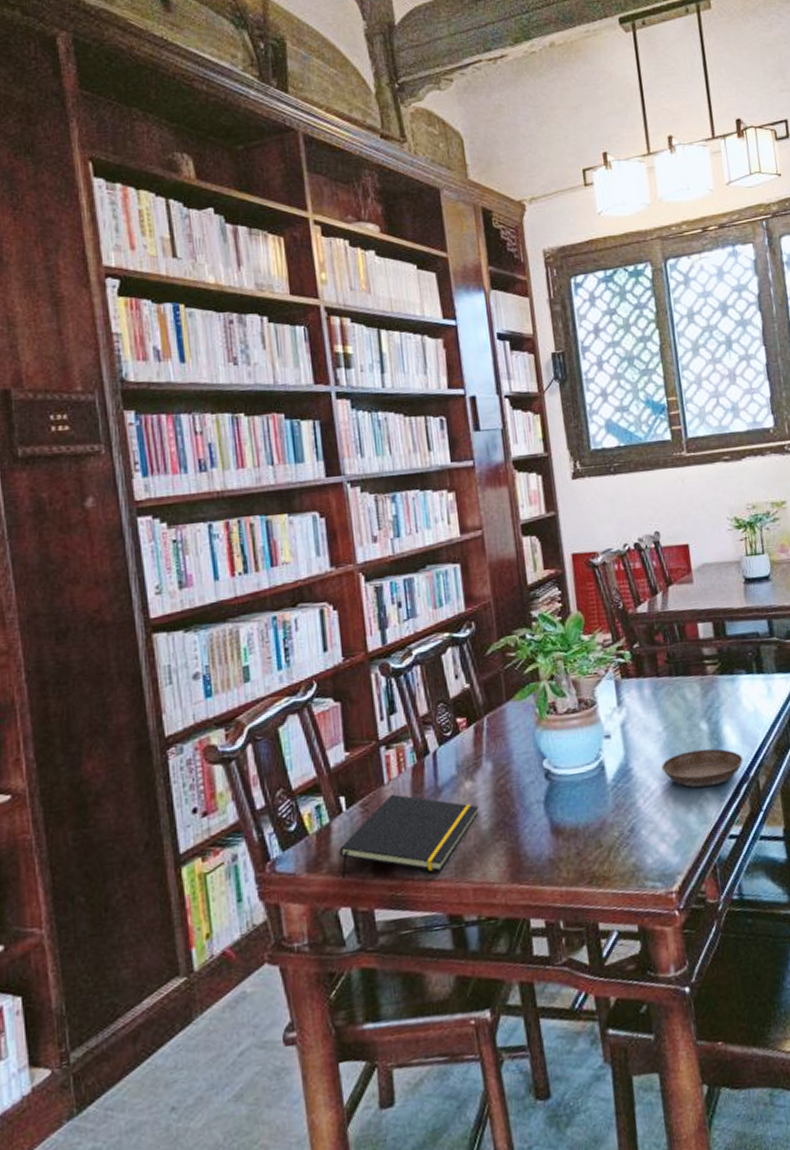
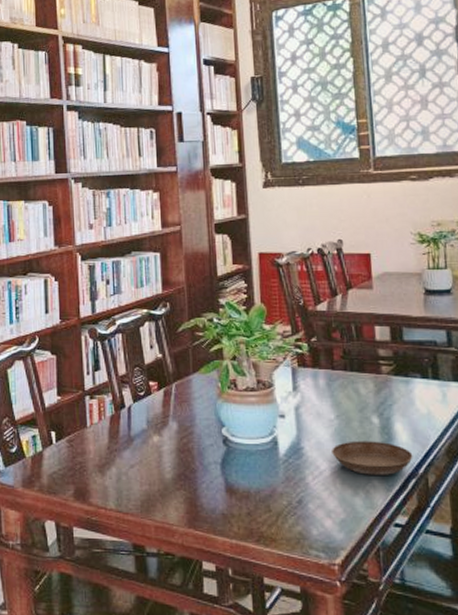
notepad: present [339,794,479,879] -> none [48,436,164,506]

